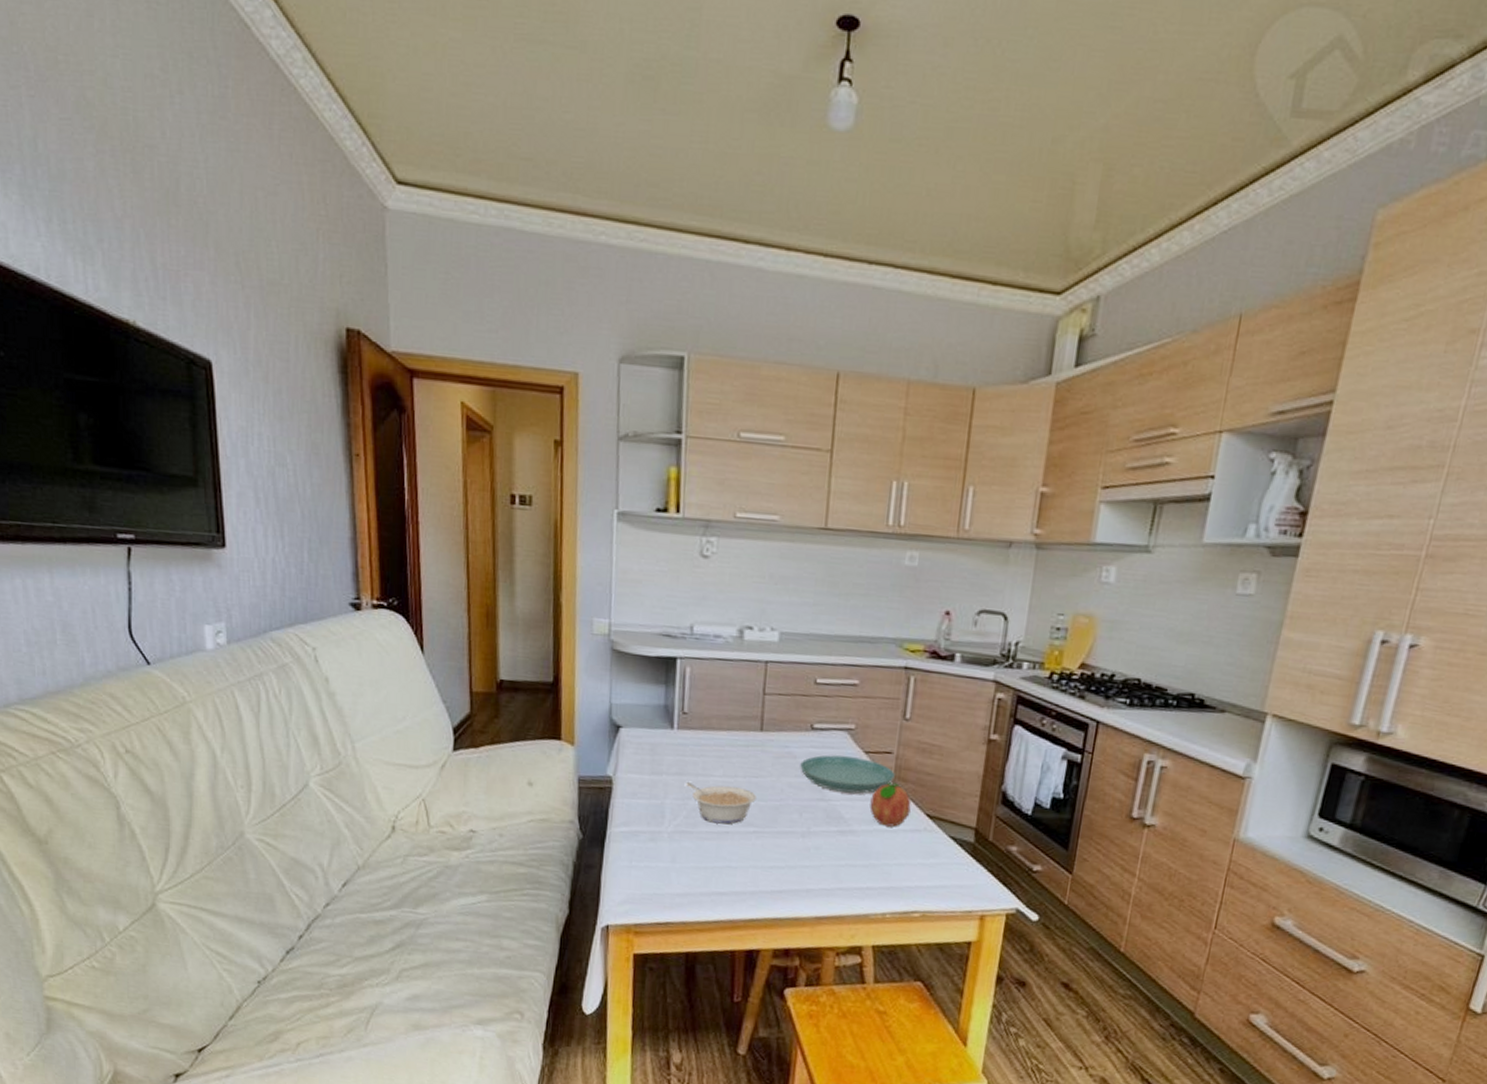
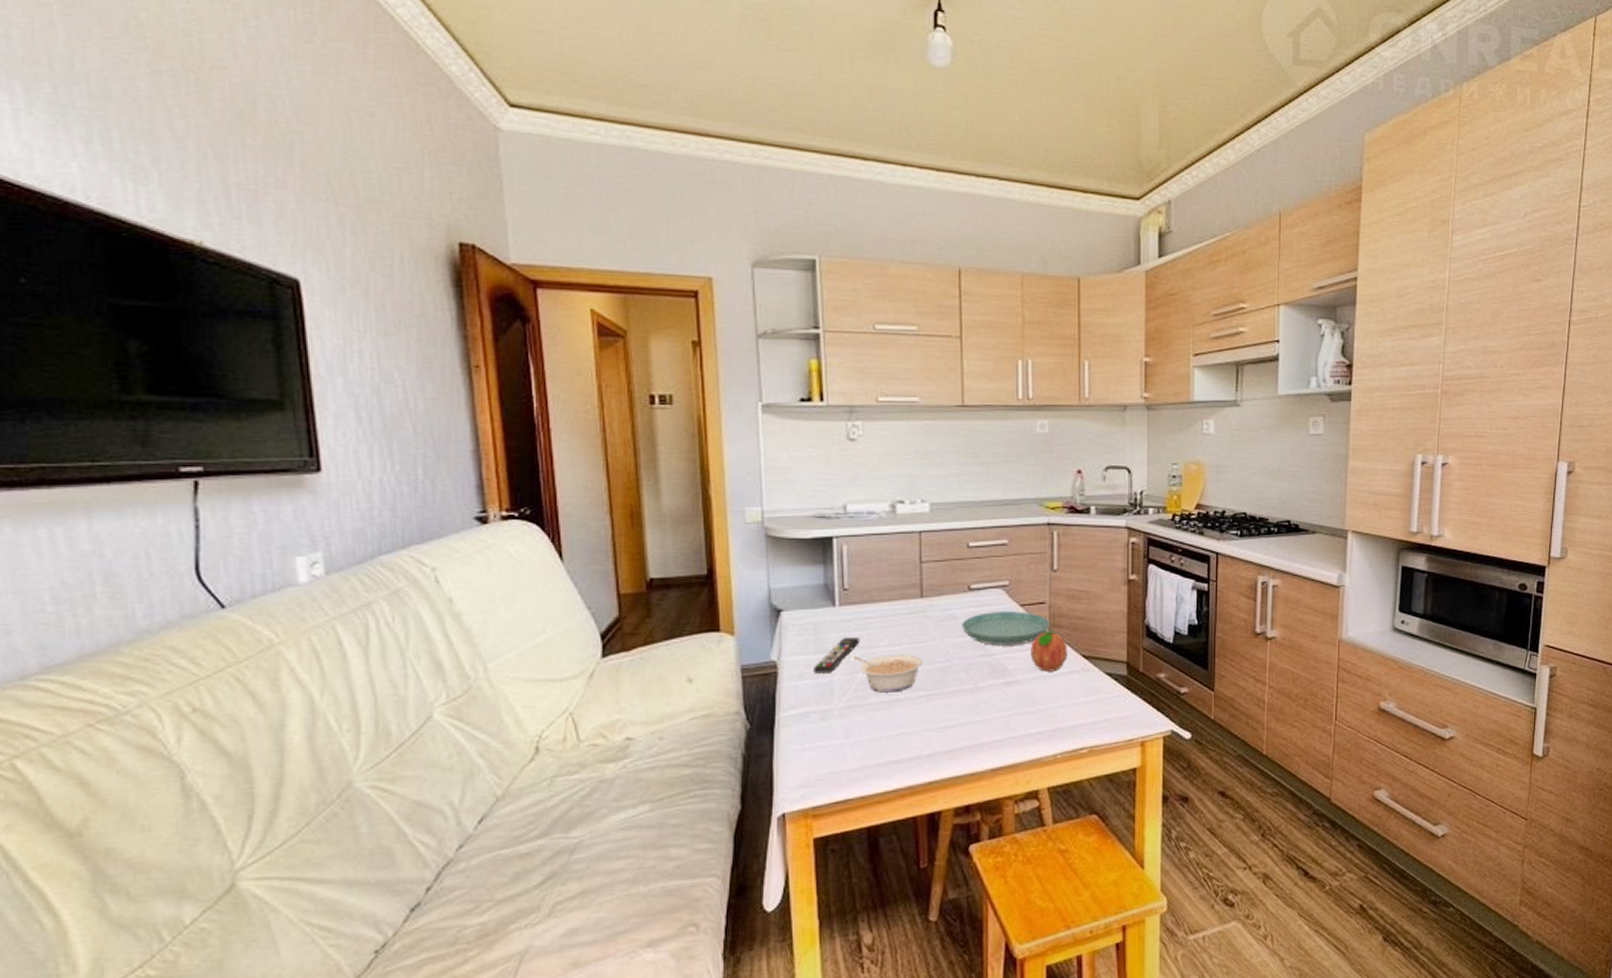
remote control: none [647,762,695,796] -> present [814,638,860,673]

